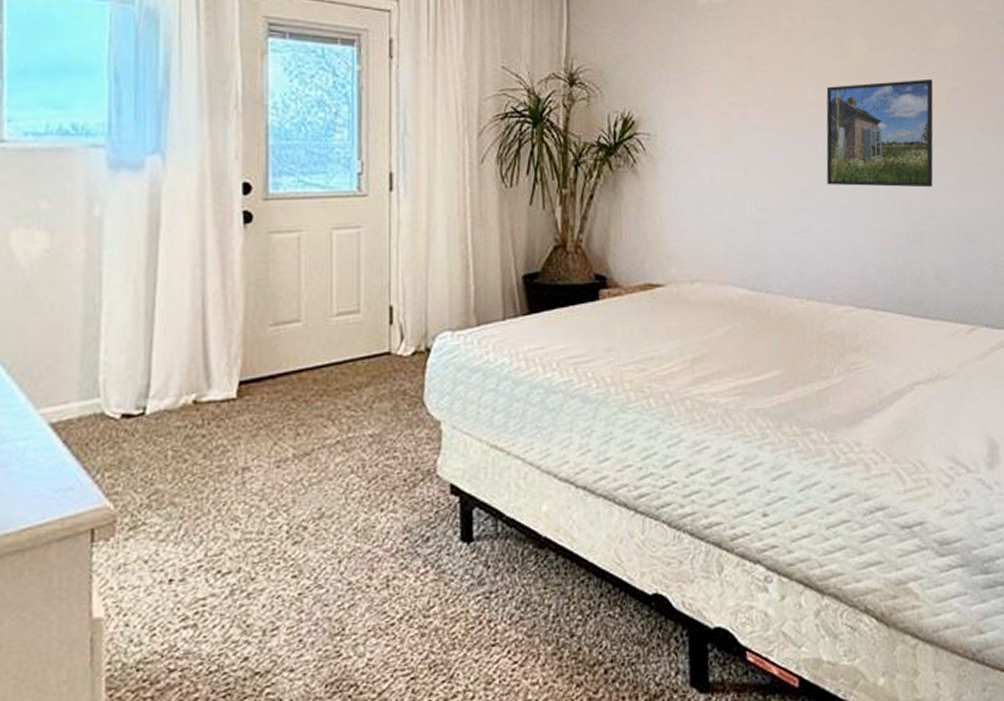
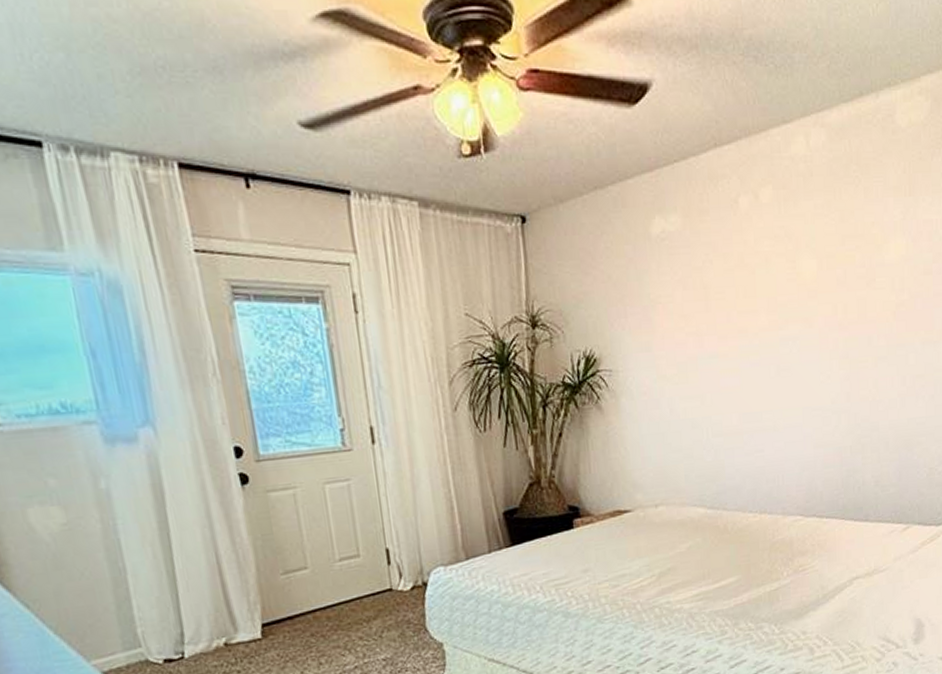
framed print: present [826,78,934,188] -> none [777,294,880,407]

